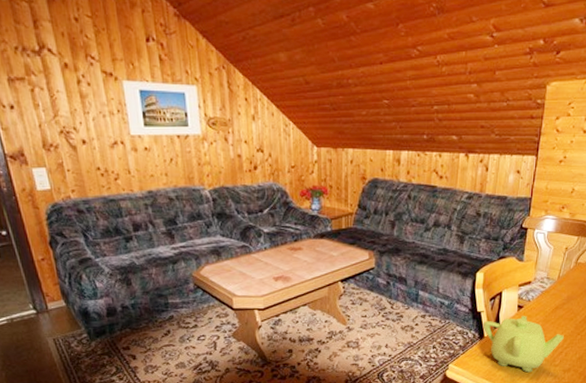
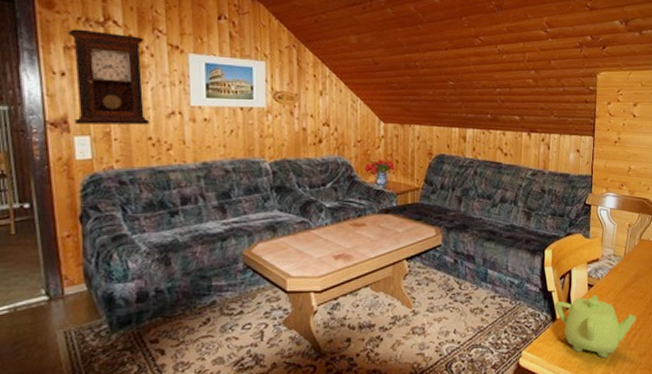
pendulum clock: none [8,59,97,156] -> present [68,29,150,125]

